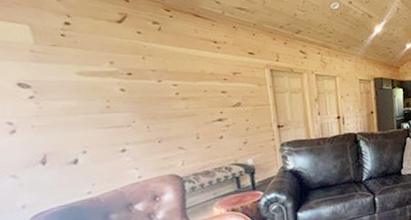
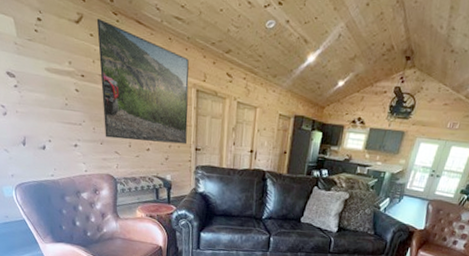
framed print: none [144,16,266,134] -> present [96,18,189,145]

